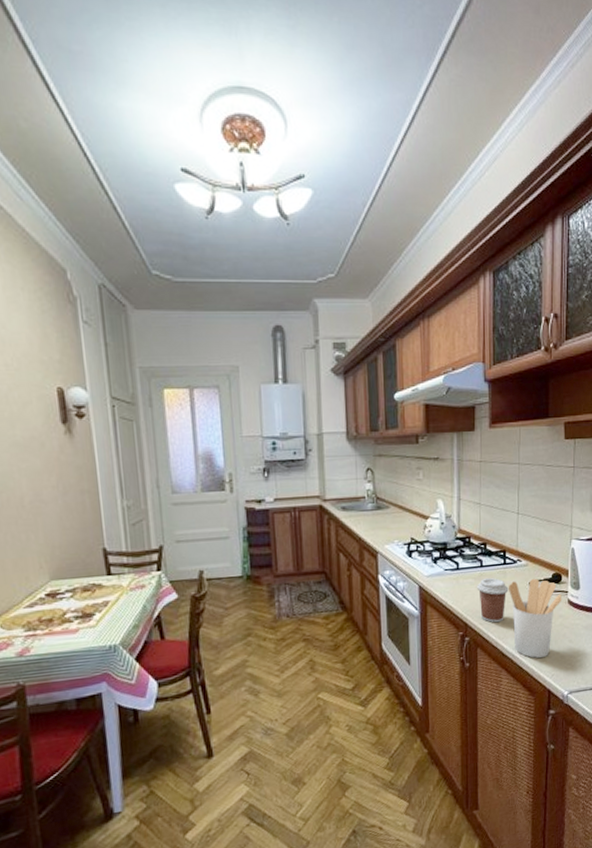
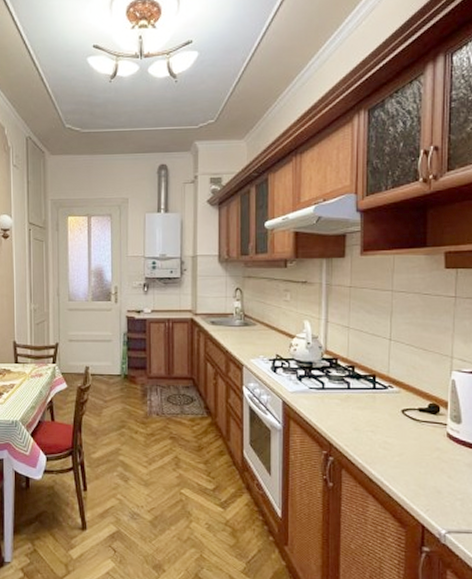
coffee cup: present [477,578,509,623] -> none [343,401,378,447]
utensil holder: present [508,578,563,658] -> none [377,406,441,490]

